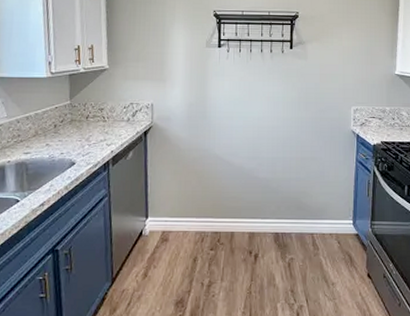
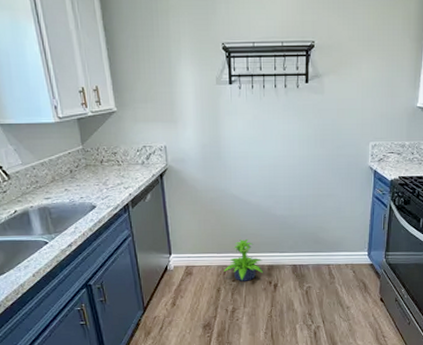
potted plant: none [202,203,243,250] -> present [223,239,263,281]

